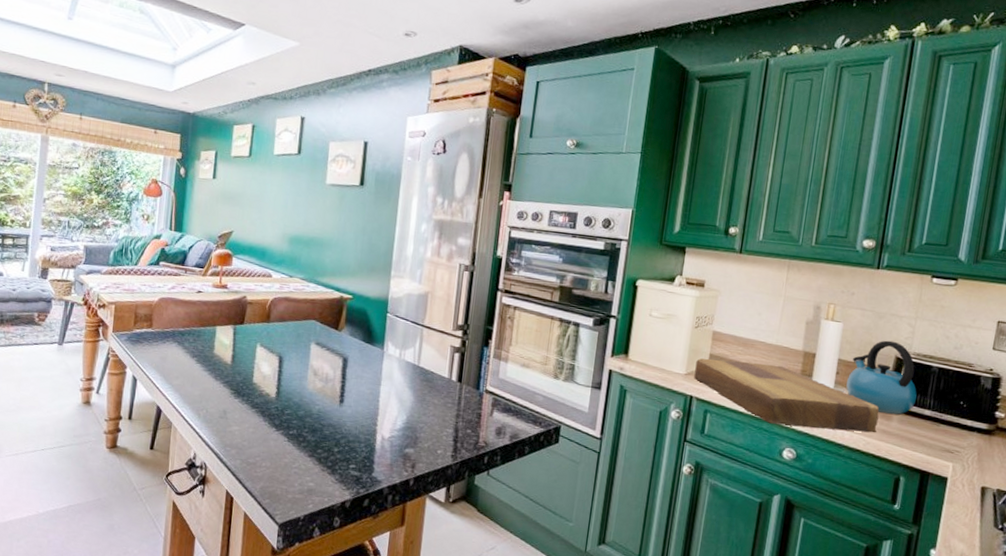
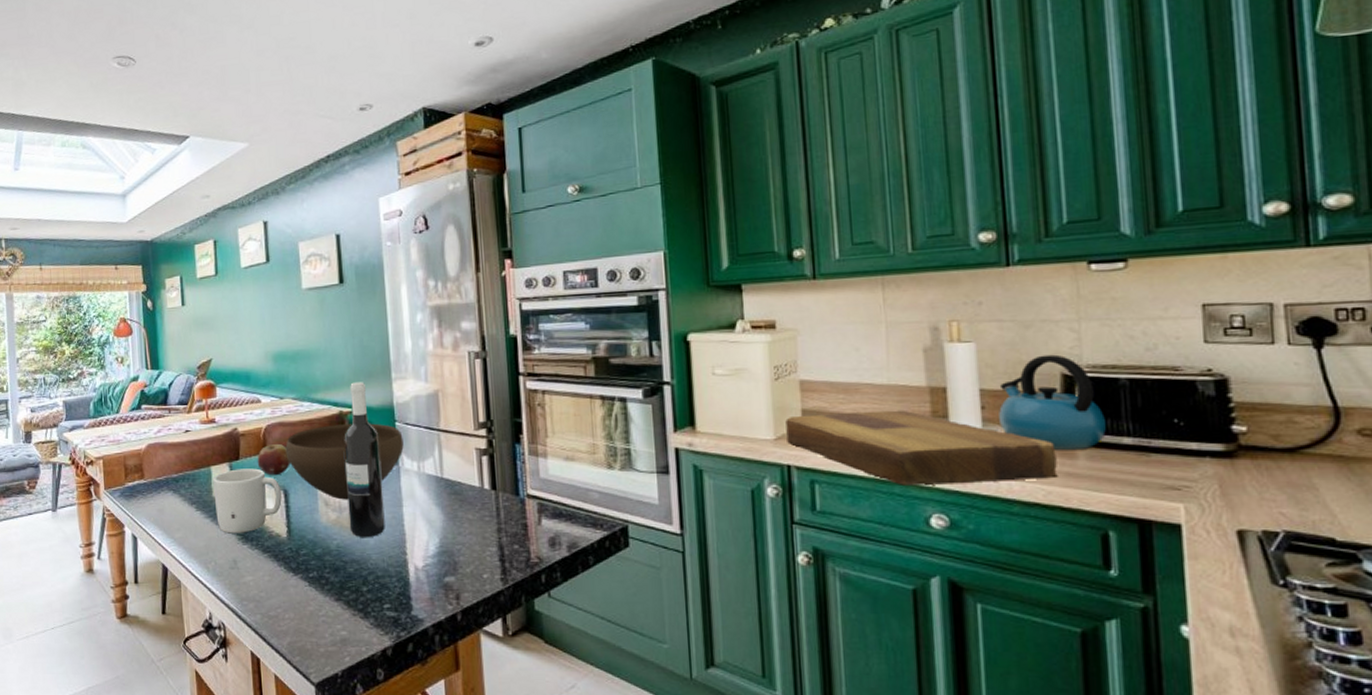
mug: none [214,332,277,389] -> present [213,468,282,534]
fruit: none [259,315,289,343] -> present [257,443,290,476]
bowl: none [286,306,392,373] -> present [285,423,404,500]
wine bottle: none [332,273,372,407] -> present [344,382,385,537]

